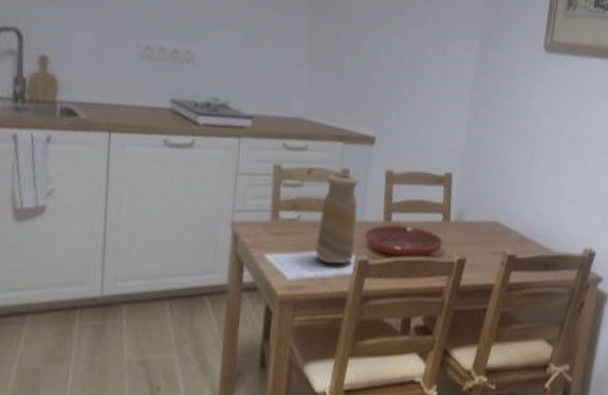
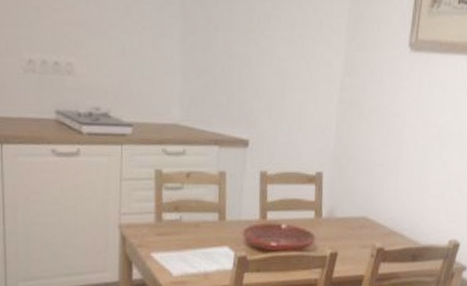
vase: present [315,173,360,264] -> none [198,176,236,261]

